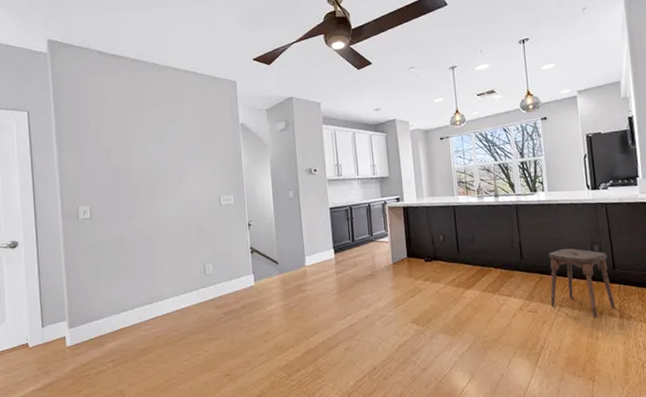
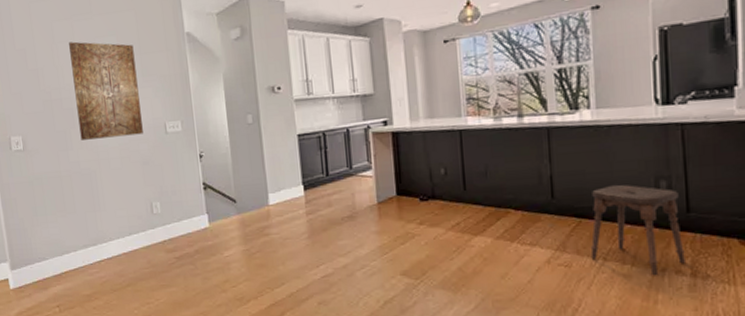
wall art: none [139,127,200,210] -> present [69,41,143,140]

